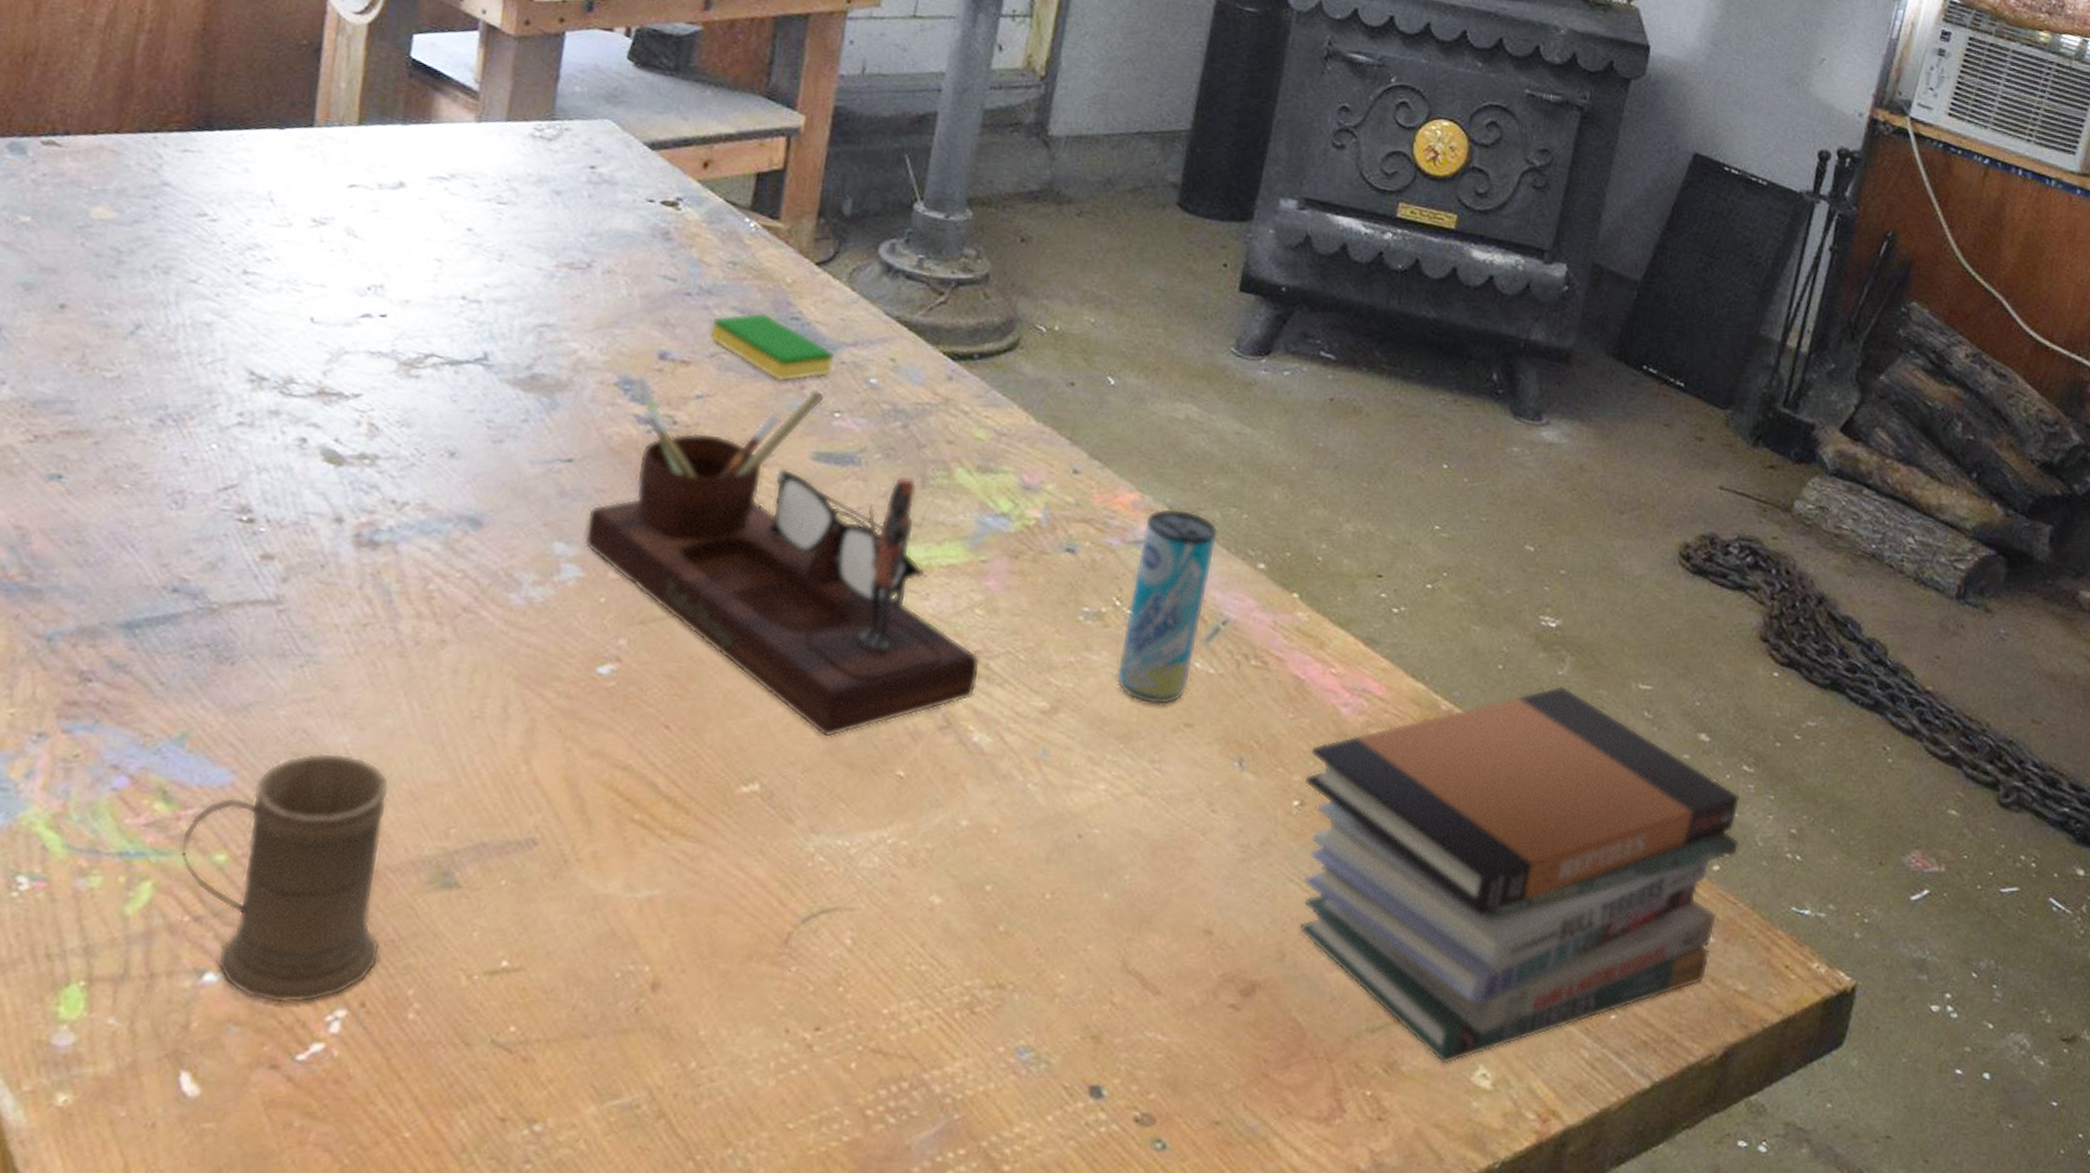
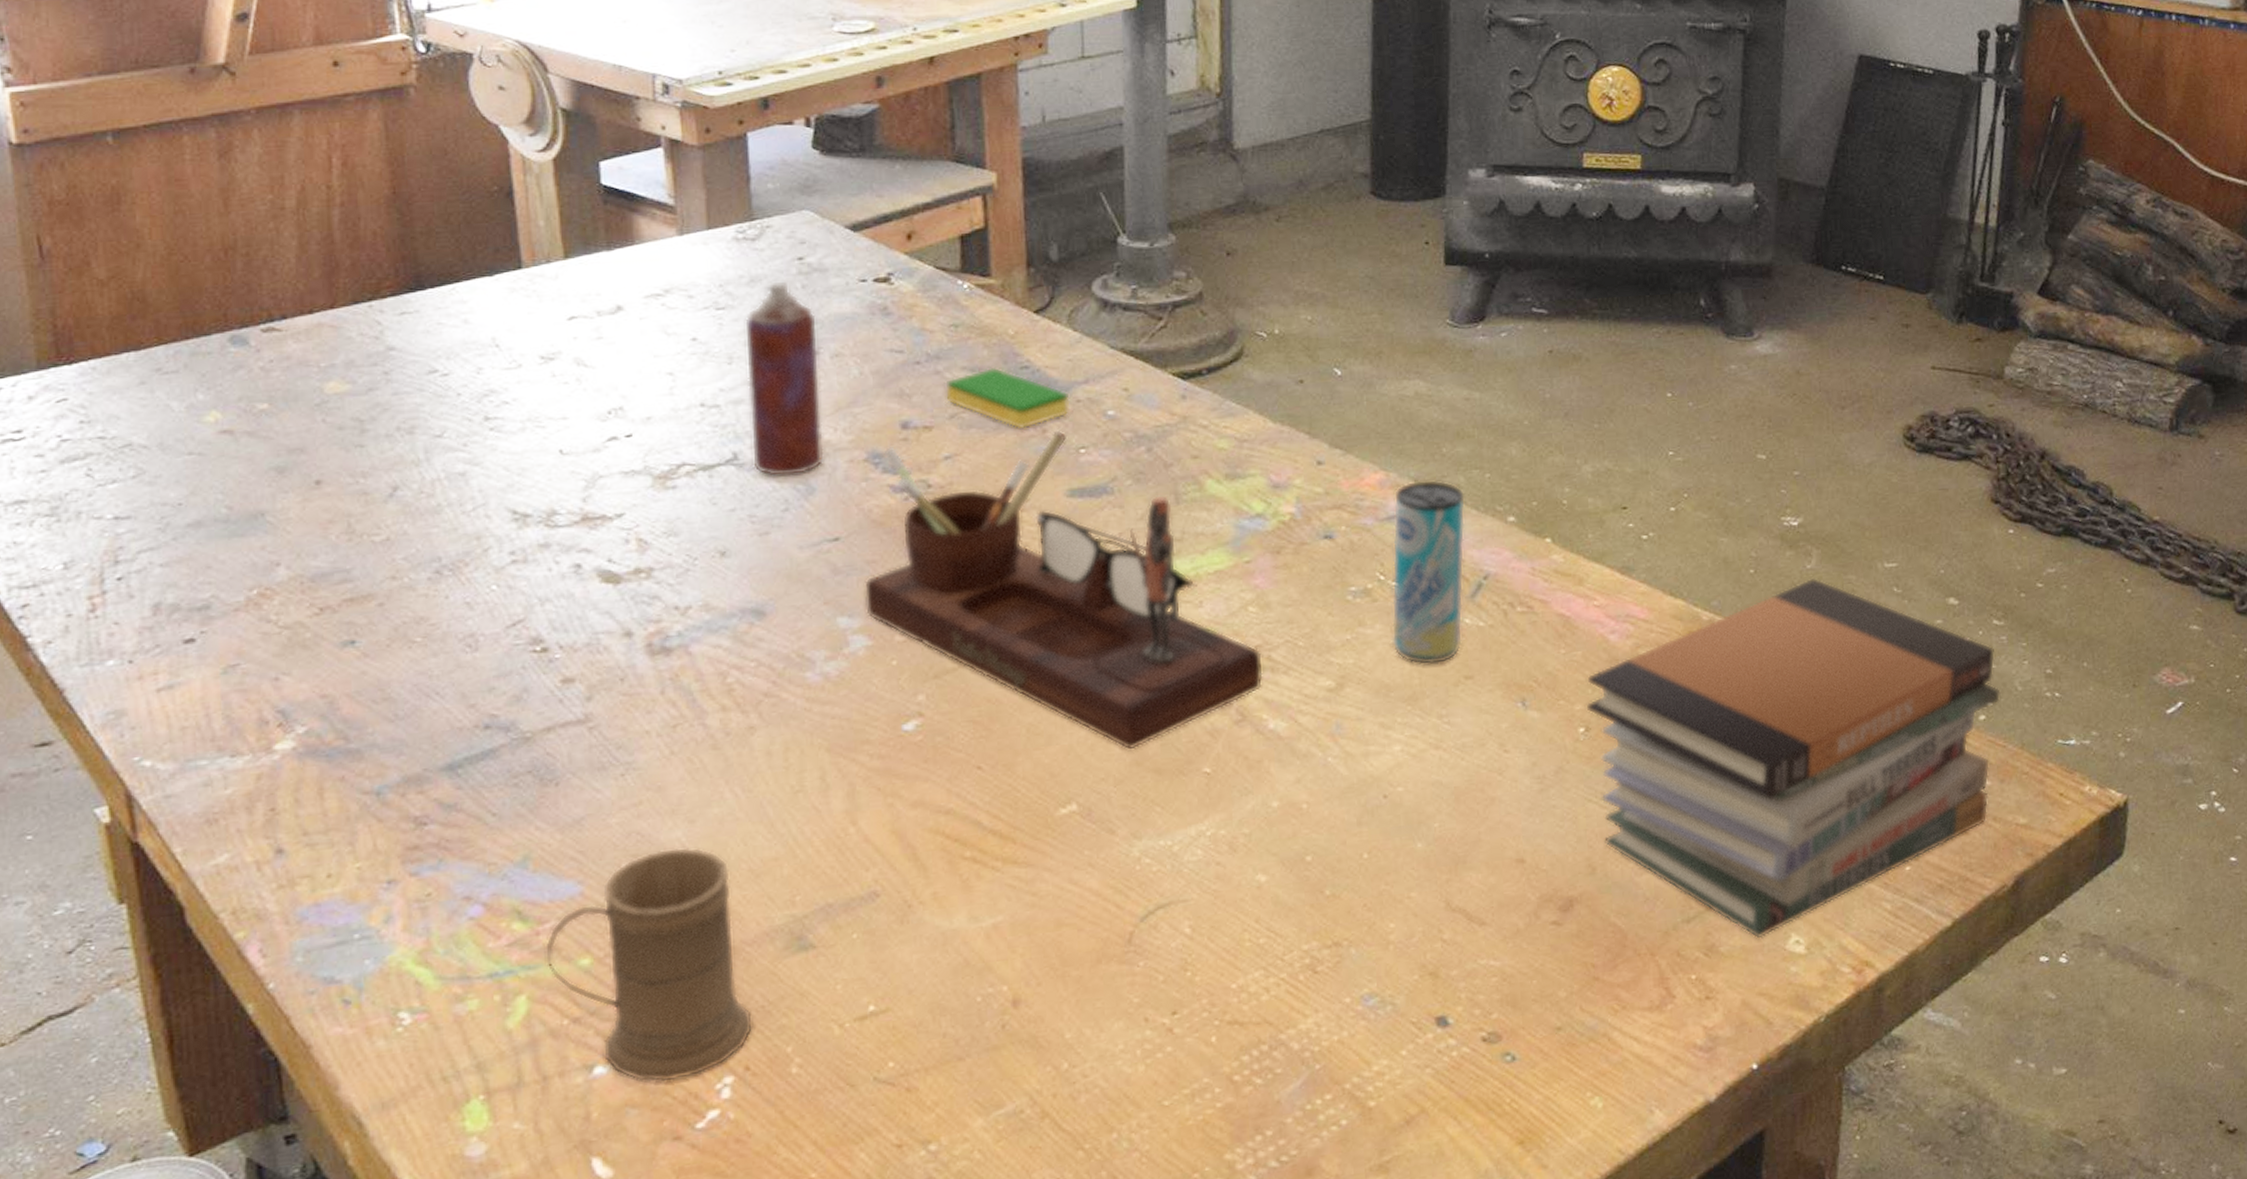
spray can: none [501,184,597,388] -> present [744,279,824,477]

